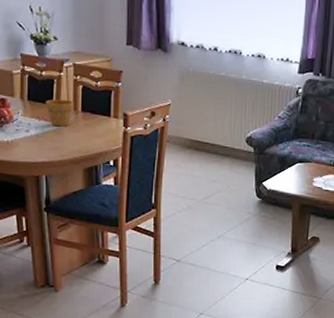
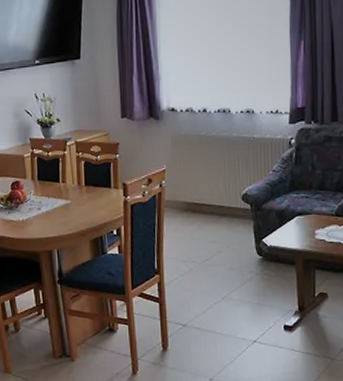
flower pot: present [46,99,74,127] -> none [54,176,78,202]

